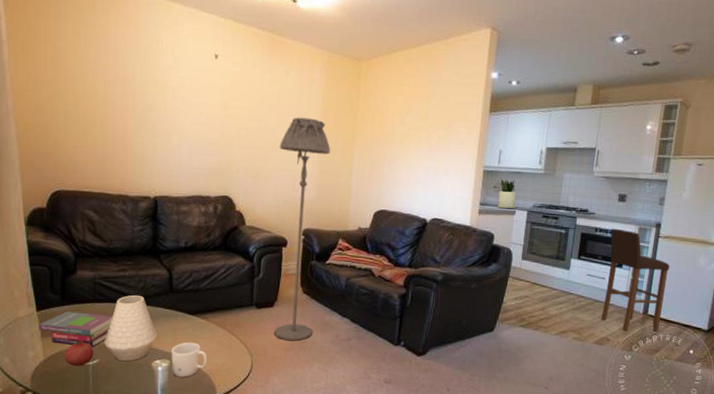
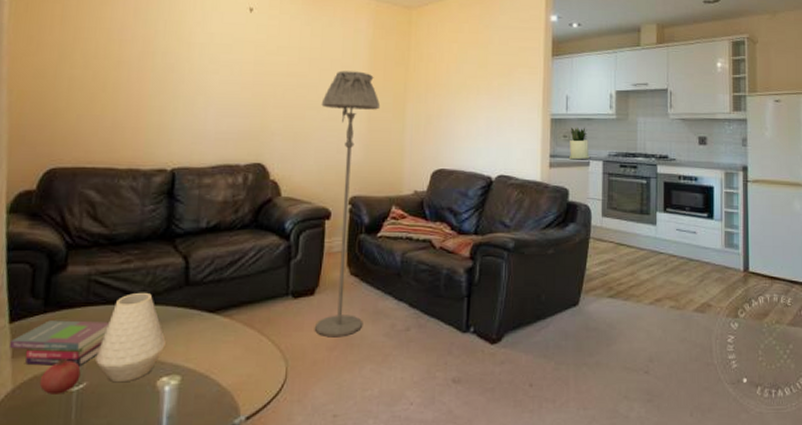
mug: present [171,342,208,378] -> none [182,349,230,398]
bar stool: present [601,228,670,331] -> none [695,174,765,293]

